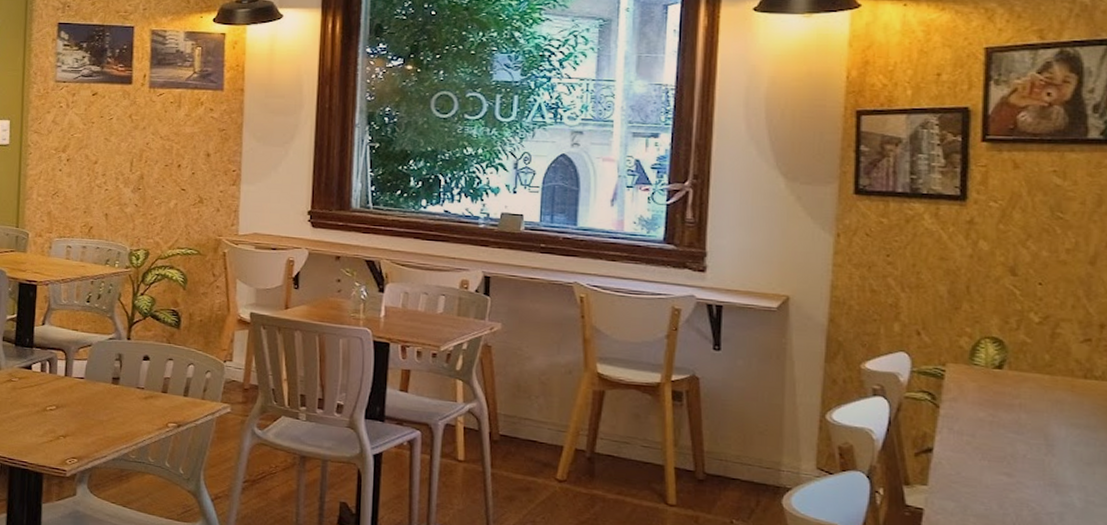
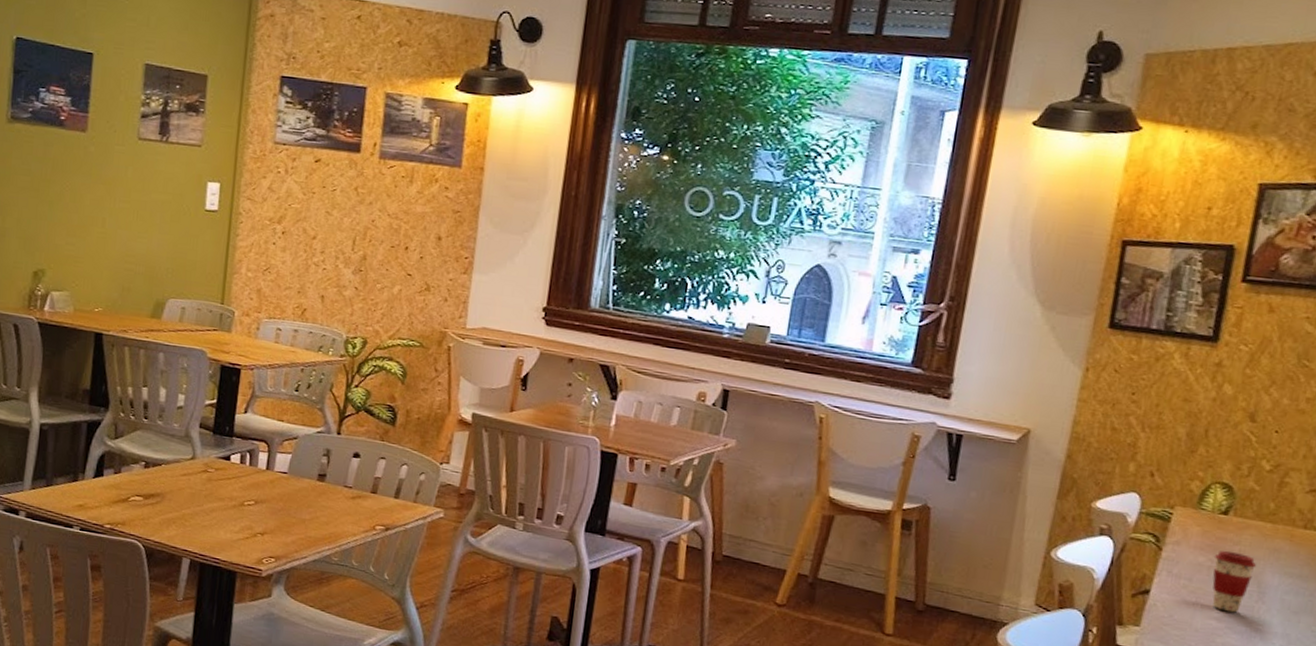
coffee cup: none [994,404,1041,467] -> present [1212,550,1257,613]

